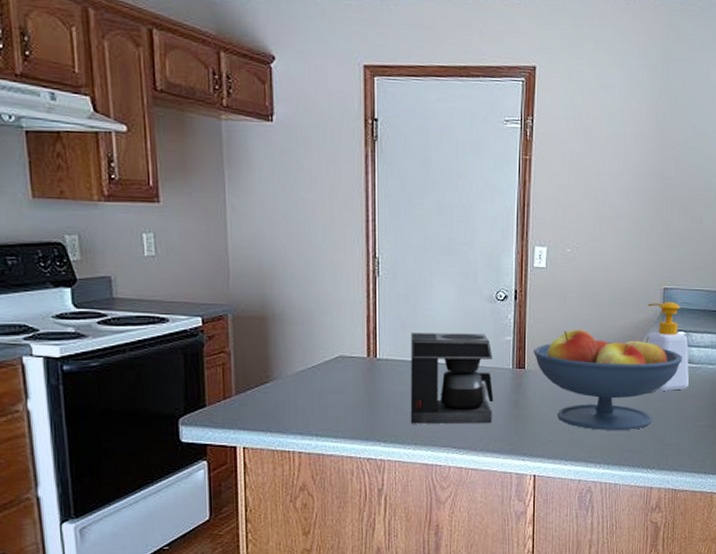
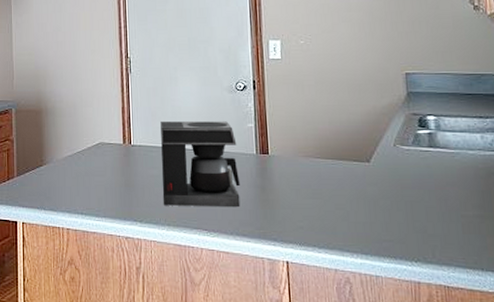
fruit bowl: present [533,329,682,430] -> none [276,115,436,218]
soap bottle: present [646,302,690,391] -> none [390,87,449,177]

